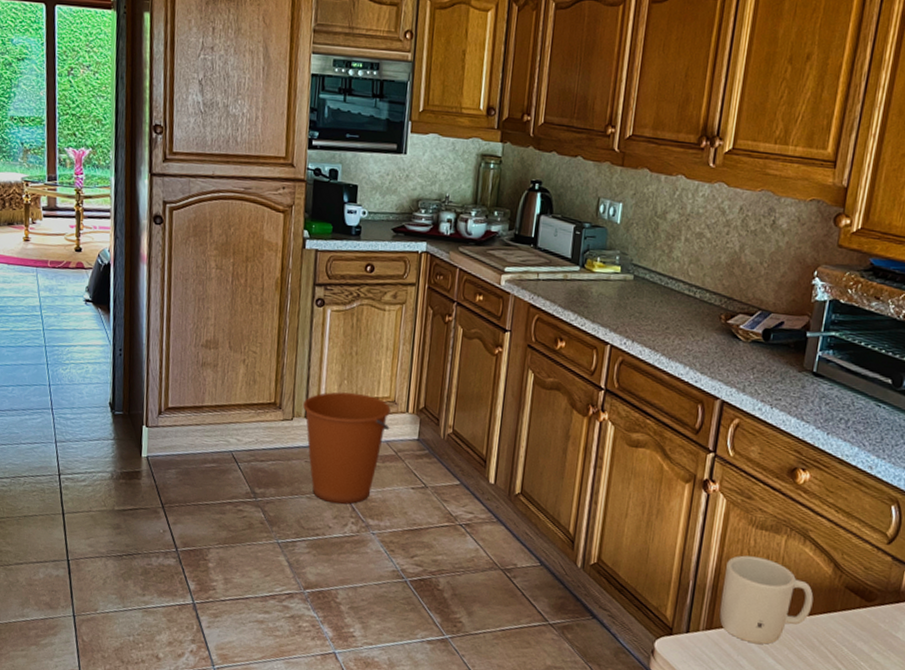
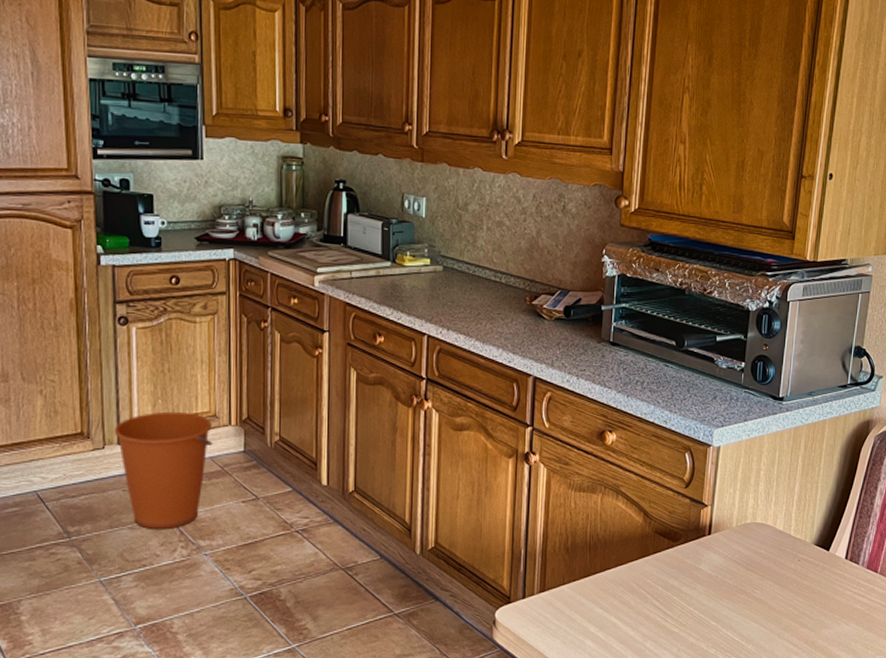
mug: present [719,555,814,645] -> none [550,517,629,597]

